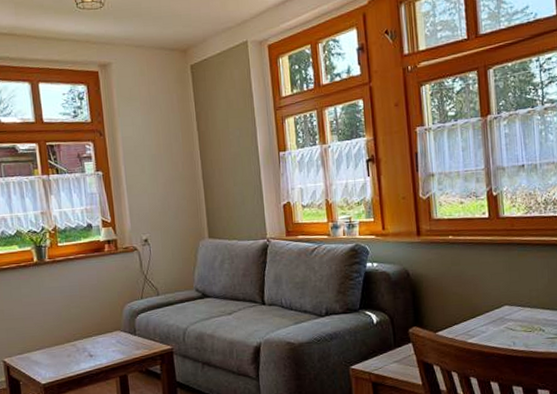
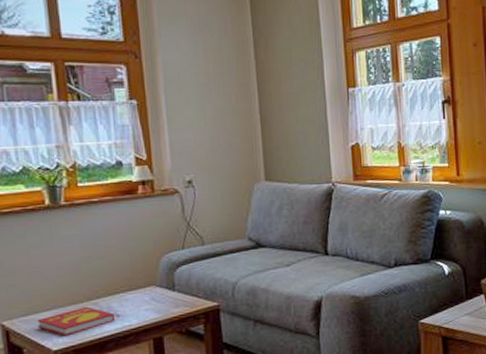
book: none [30,347,90,372] -> present [37,306,116,336]

